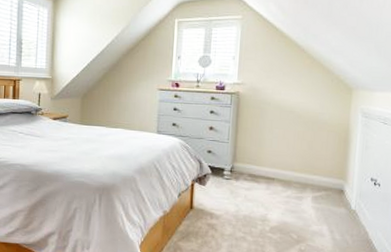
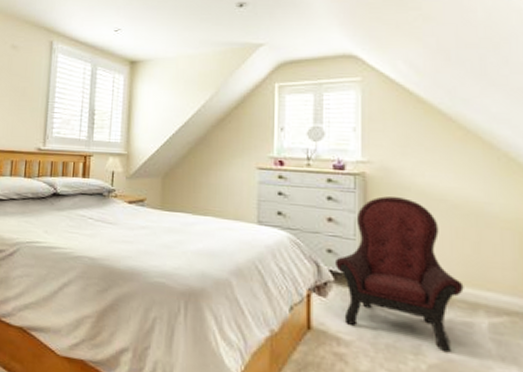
armchair: none [213,109,299,218] -> present [336,196,464,353]

